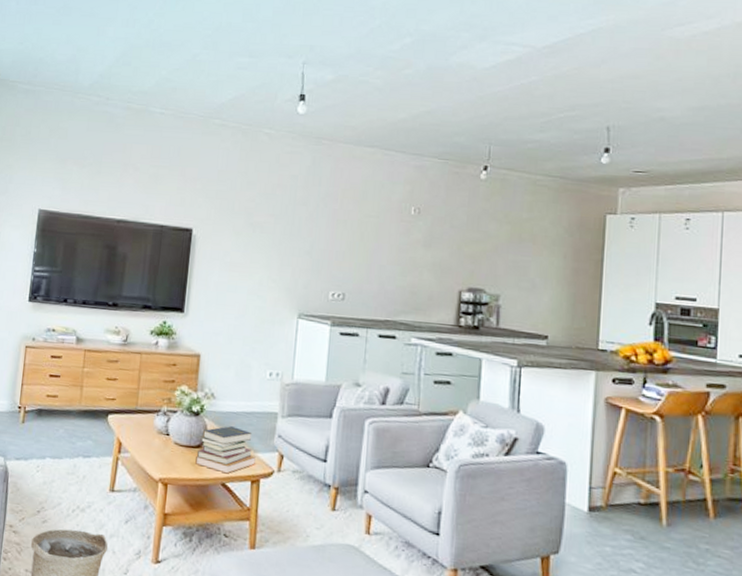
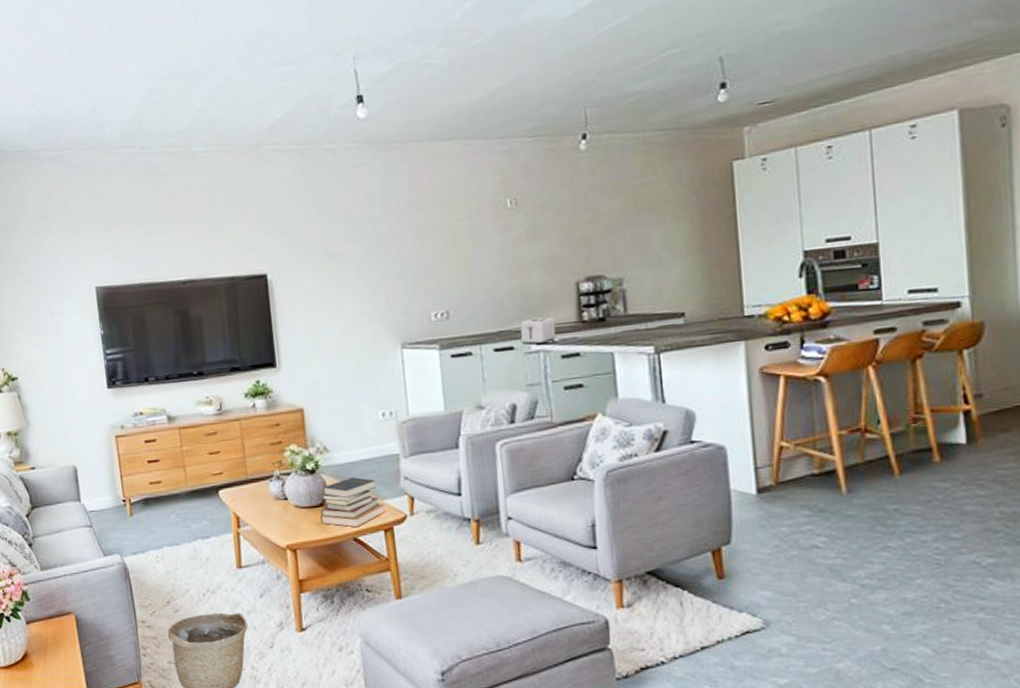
toaster: none [402,314,436,340] -> present [519,317,556,346]

